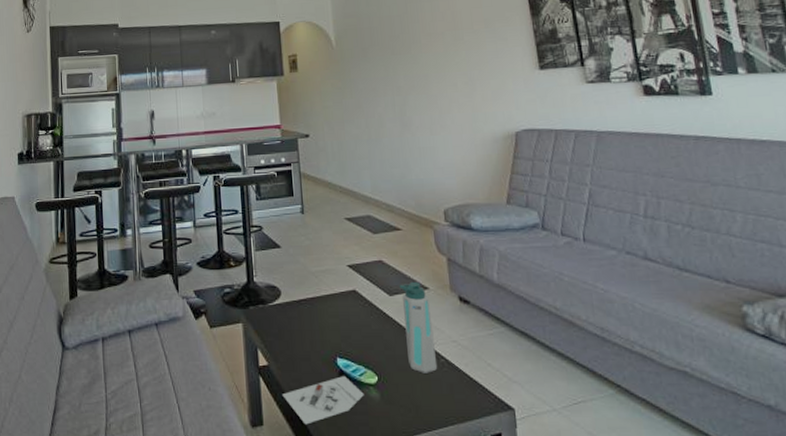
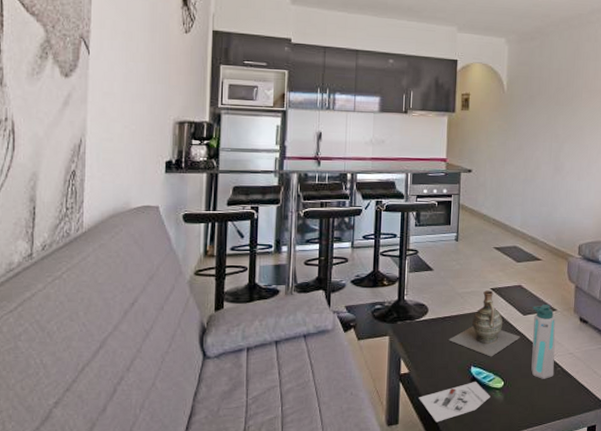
ceramic jug: none [307,268,390,346] -> present [448,290,521,357]

